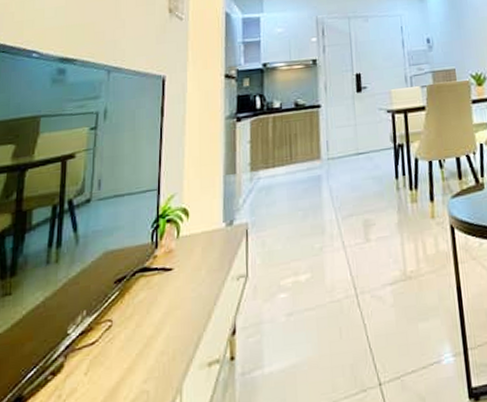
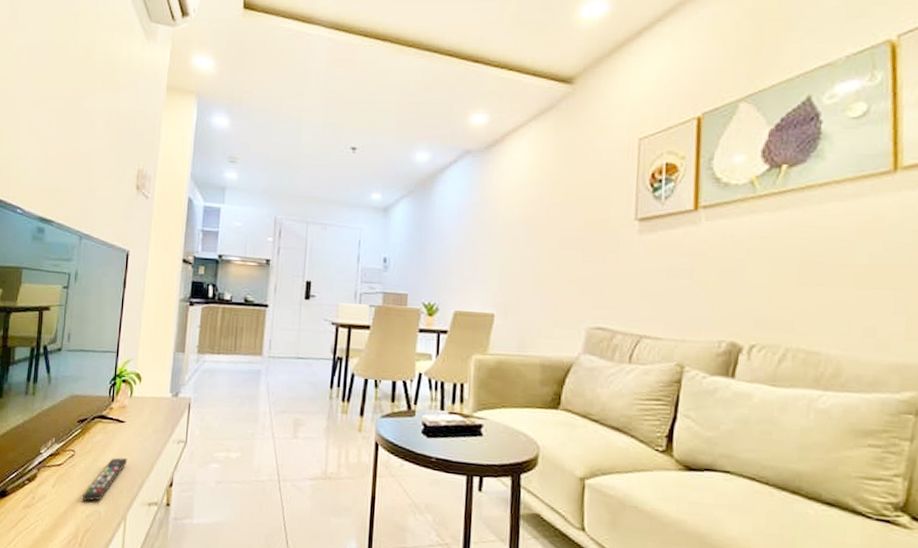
remote control: none [124,313,179,382] -> present [82,457,128,501]

